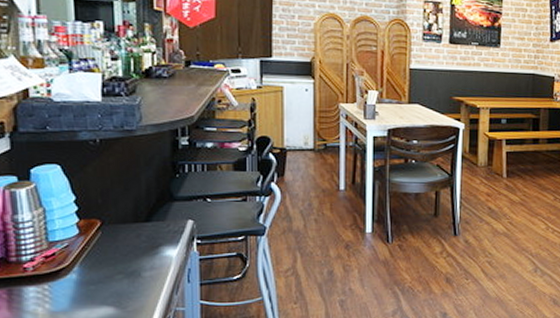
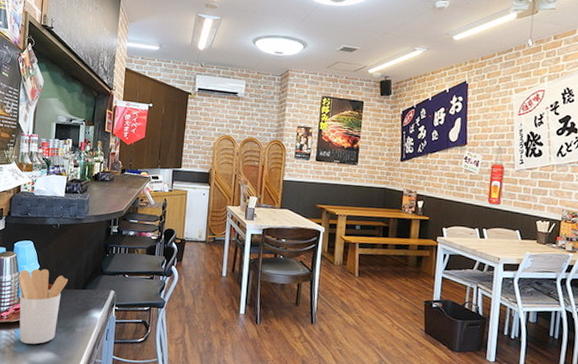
utensil holder: none [44,199,122,299] -> present [18,268,68,344]

